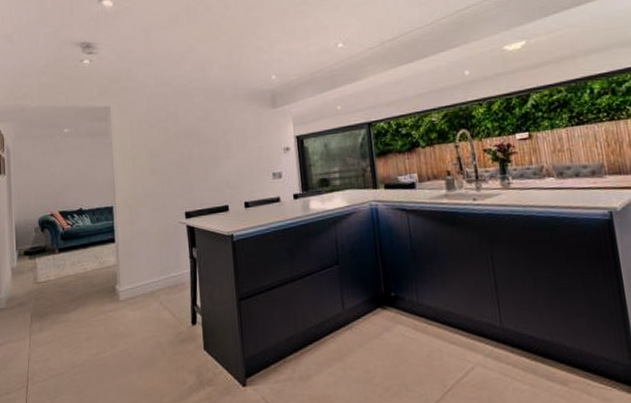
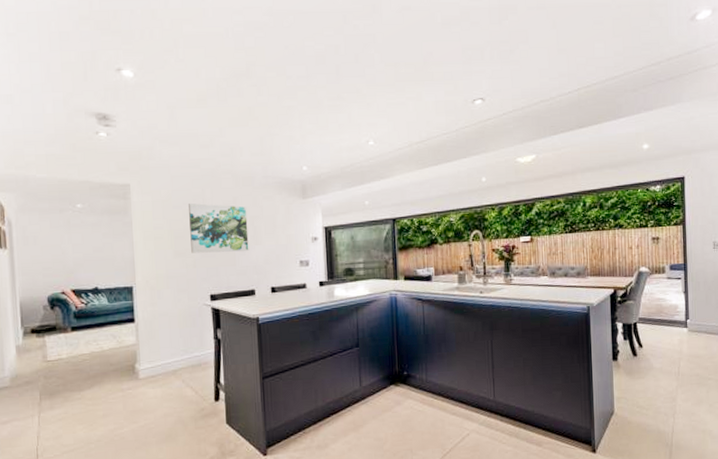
wall art: none [163,120,222,171] -> present [189,203,249,253]

